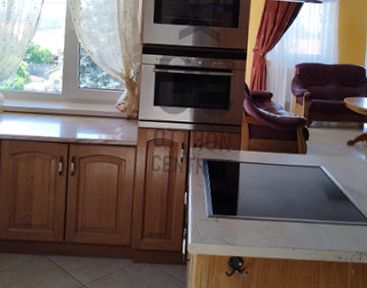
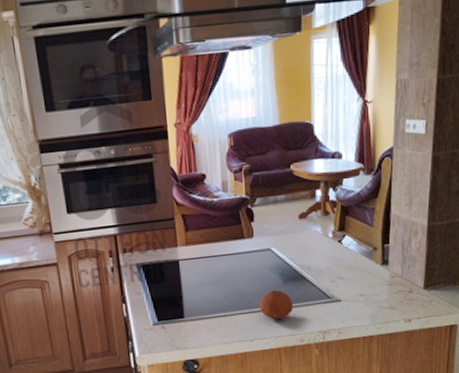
fruit: none [304,204,336,233] -> present [259,289,294,320]

